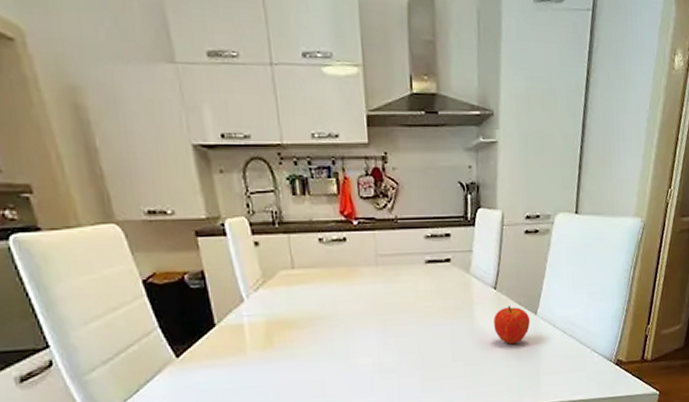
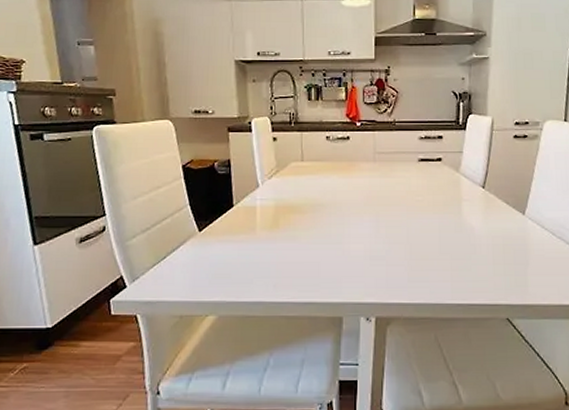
fruit: present [494,306,531,345] -> none [481,205,518,242]

